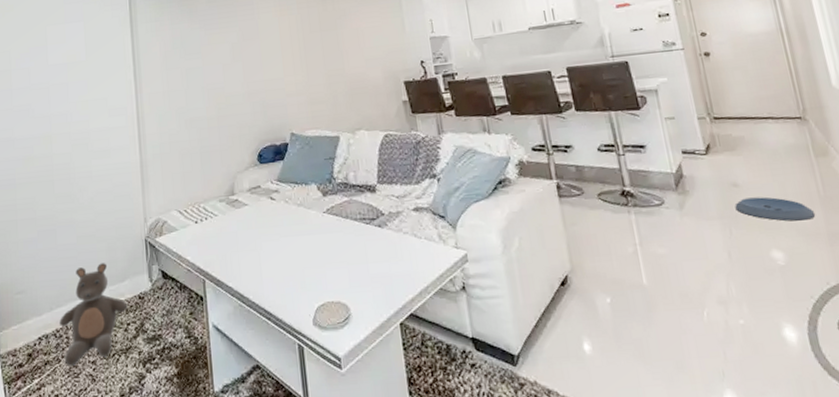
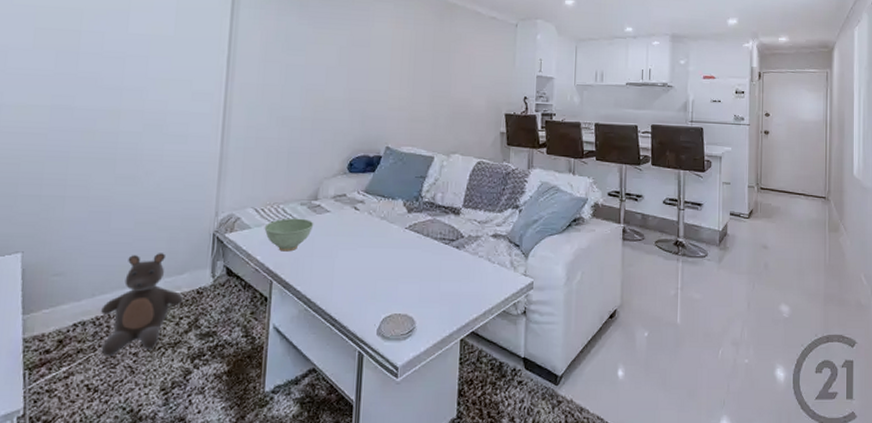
bowl: none [189,214,235,250] -> present [264,218,314,252]
robot vacuum: present [734,196,815,221] -> none [761,259,818,282]

